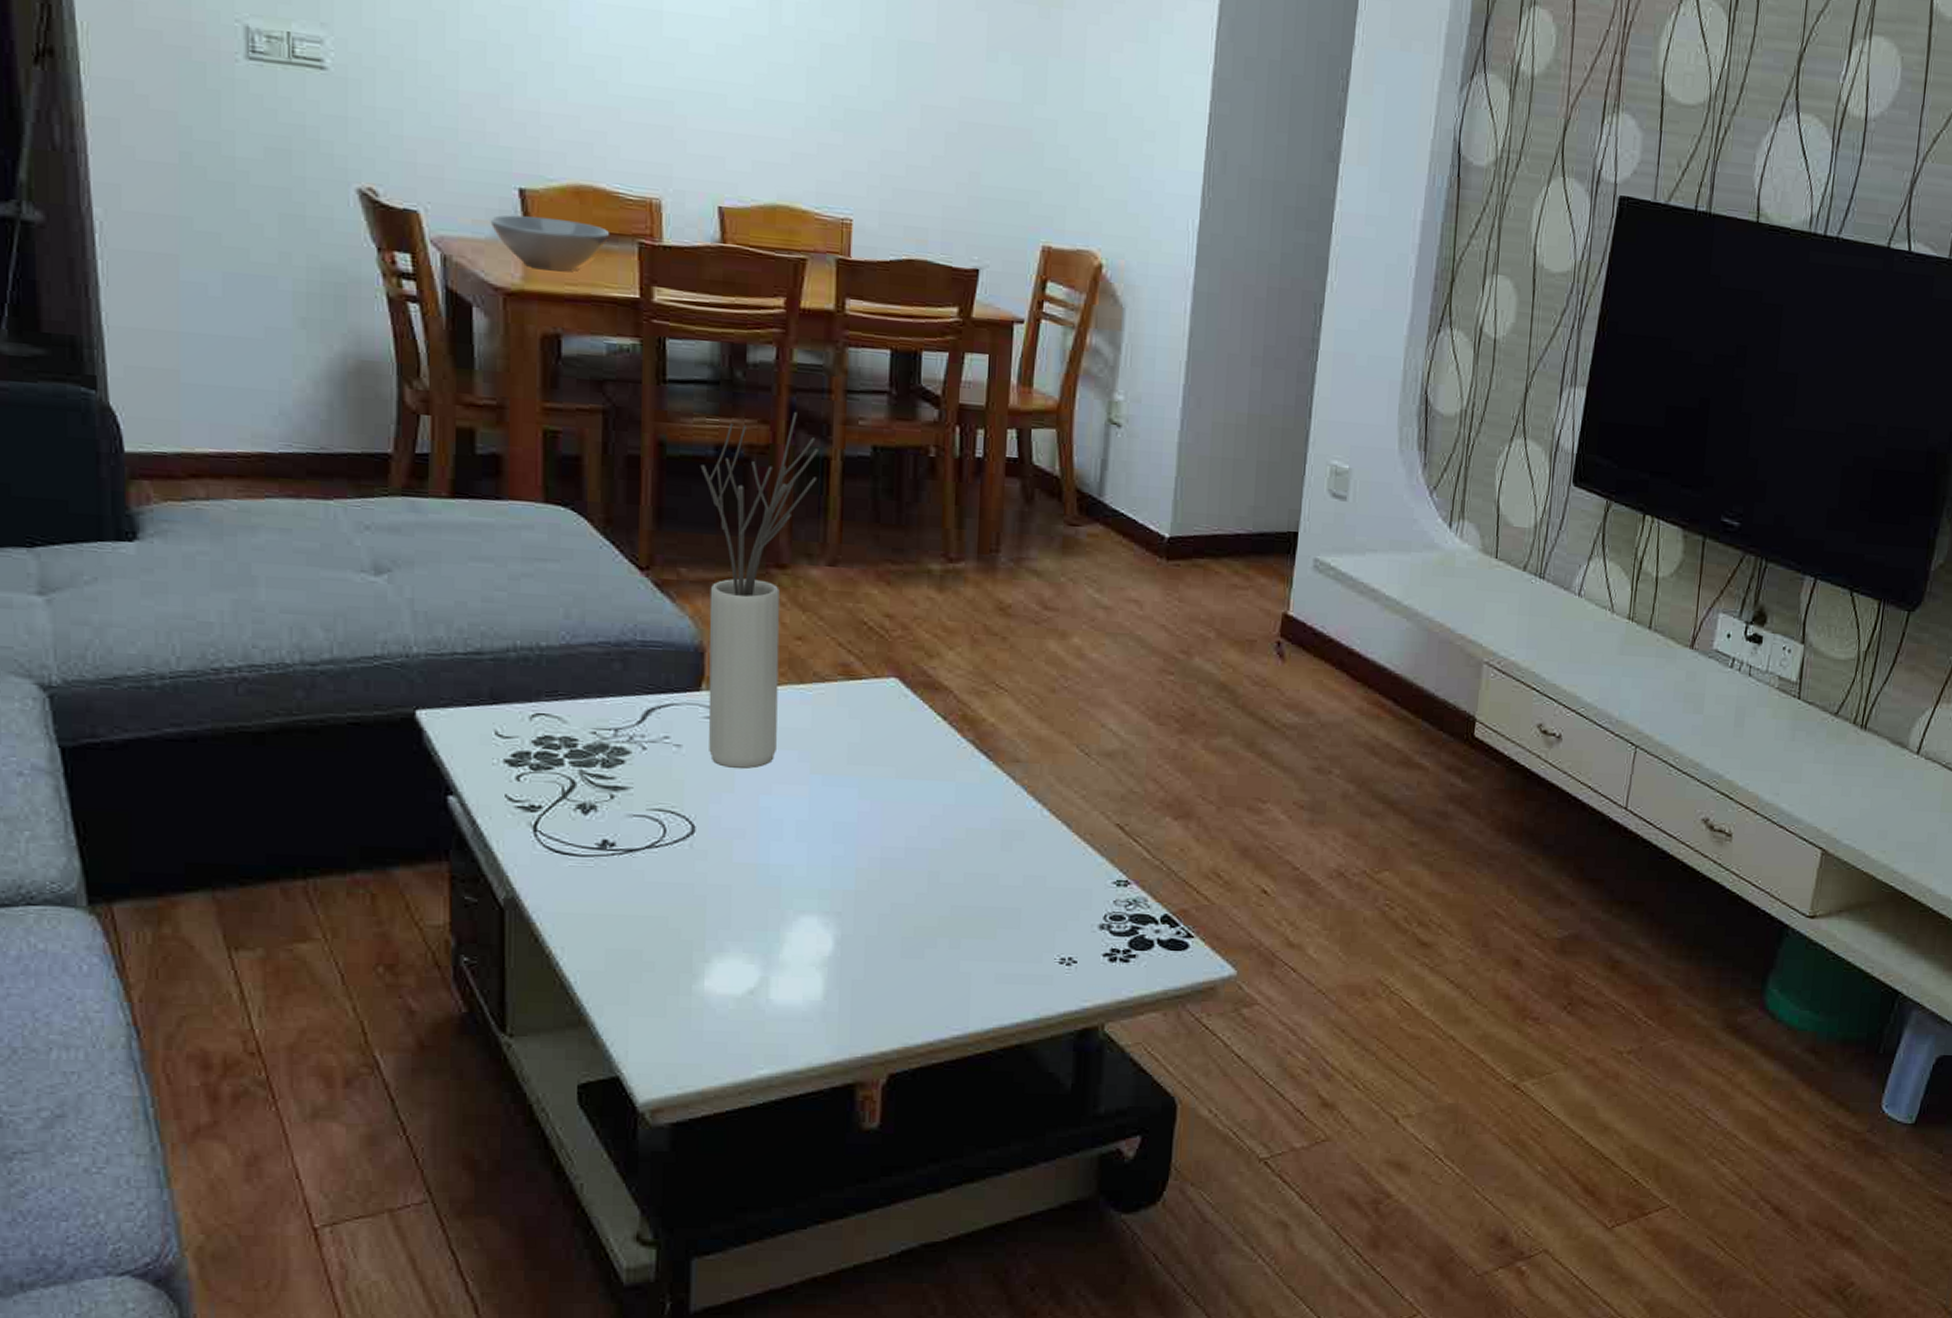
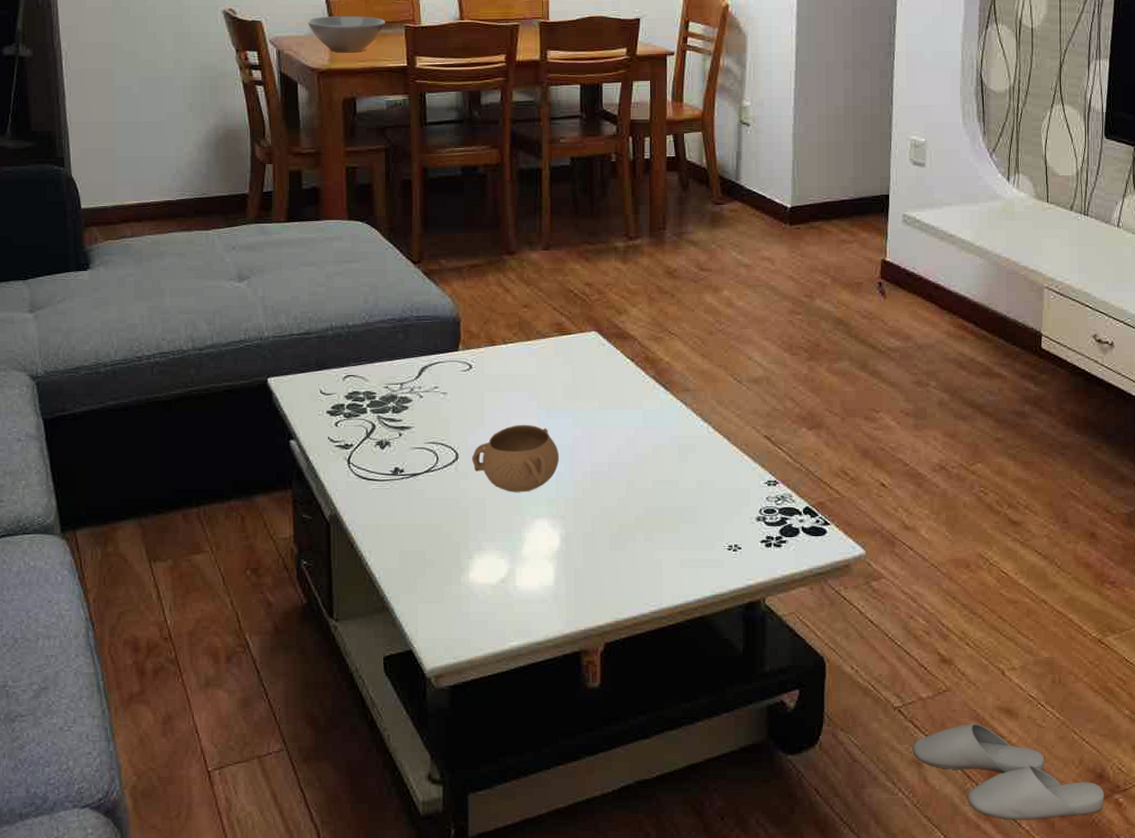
vase: present [700,412,818,769] -> none [452,138,533,408]
decorative bowl: none [714,792,837,880] -> present [472,424,559,492]
slippers: none [1279,1179,1506,1291] -> present [913,723,1105,820]

